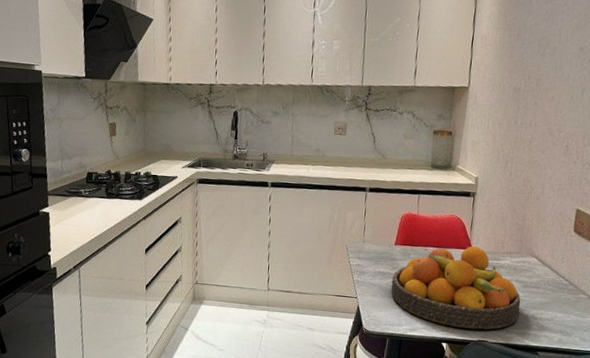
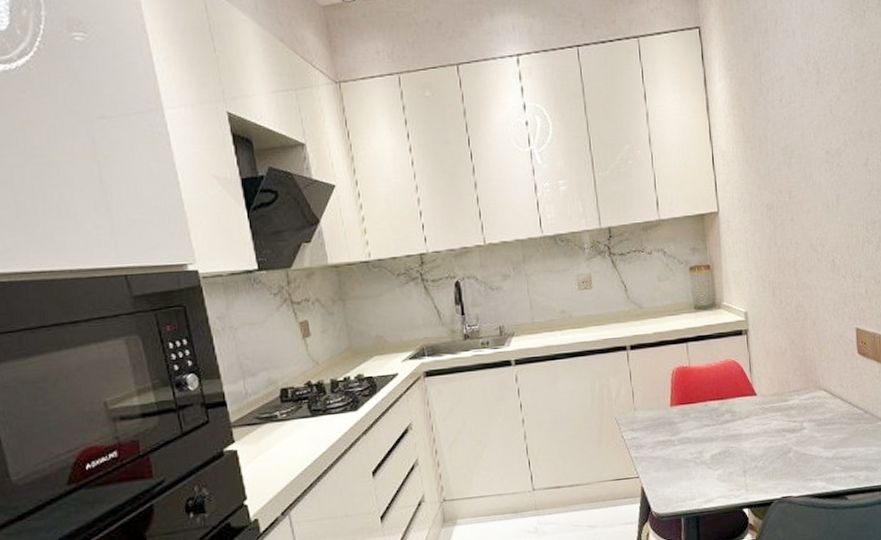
fruit bowl: present [391,246,521,329] -> none [674,390,819,488]

